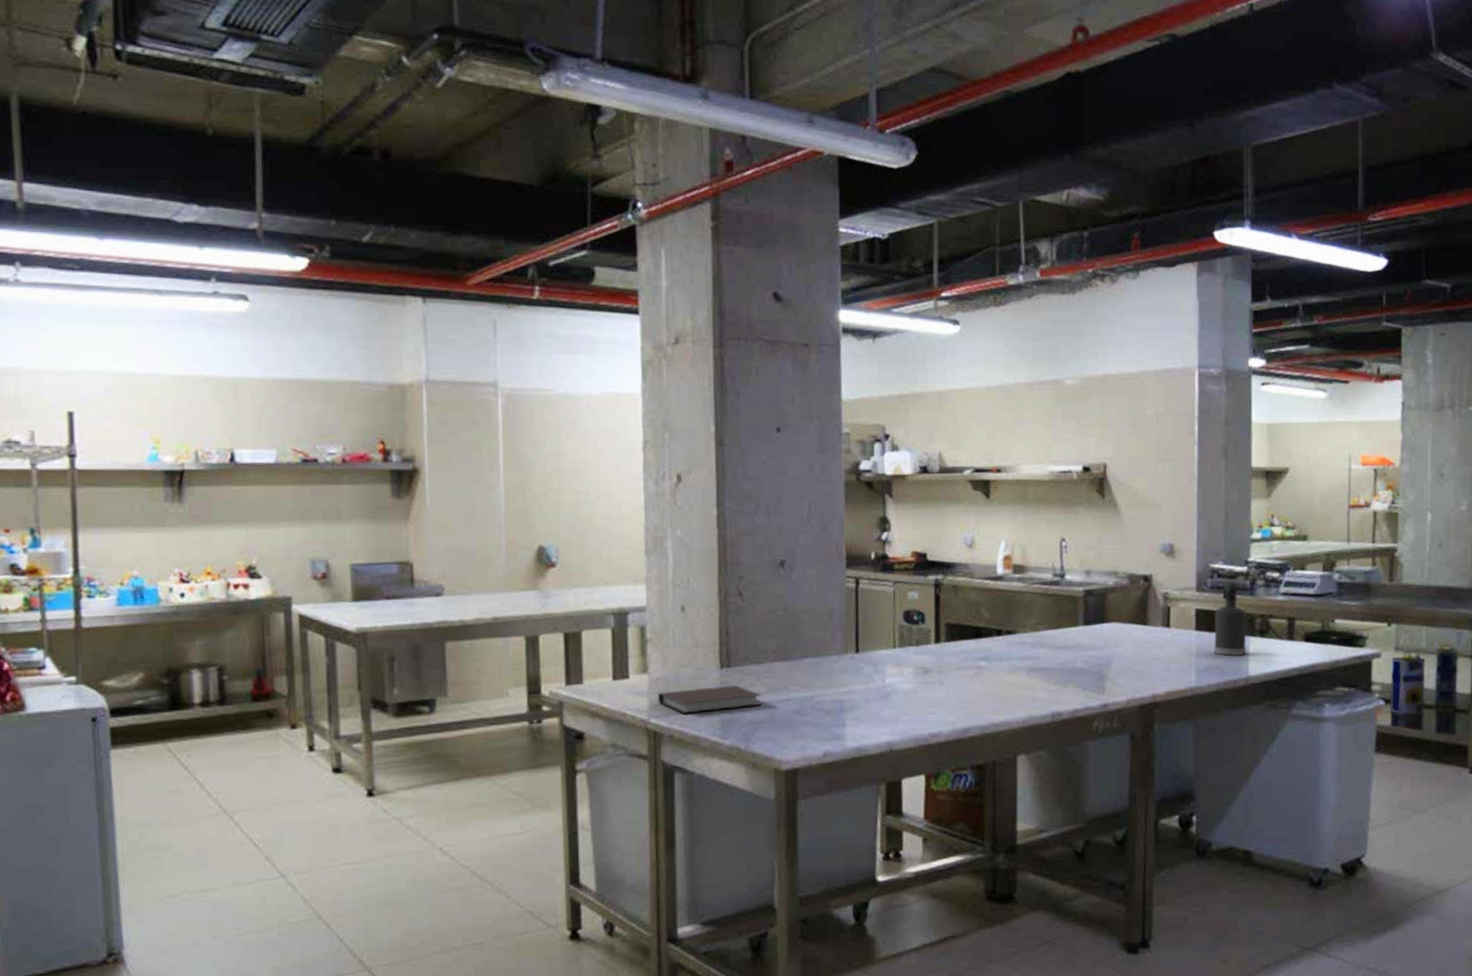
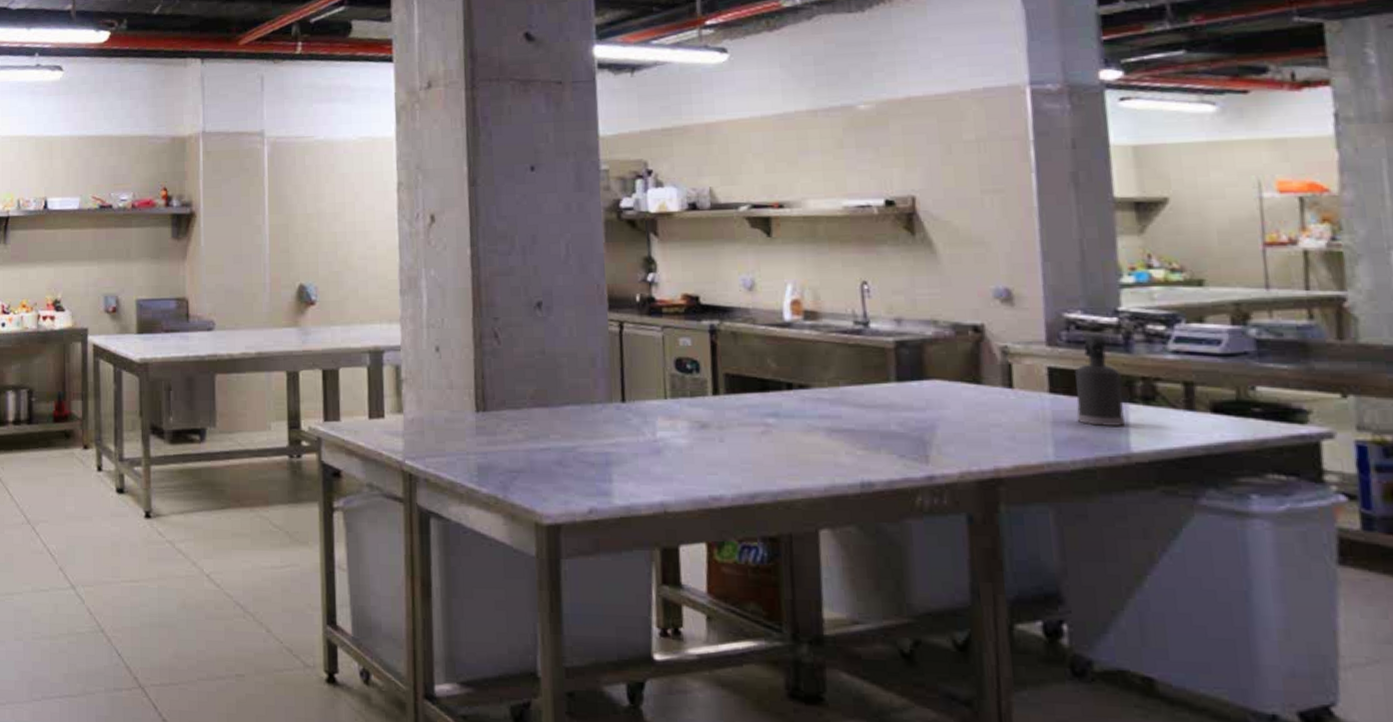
notebook: present [658,685,762,714] -> none [413,430,520,458]

